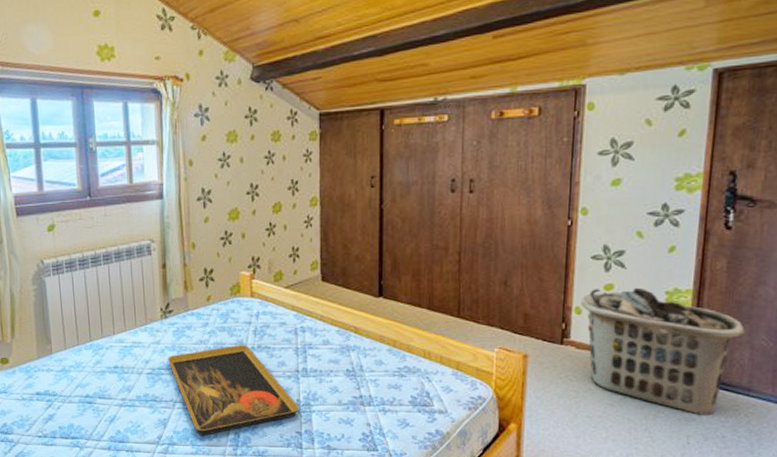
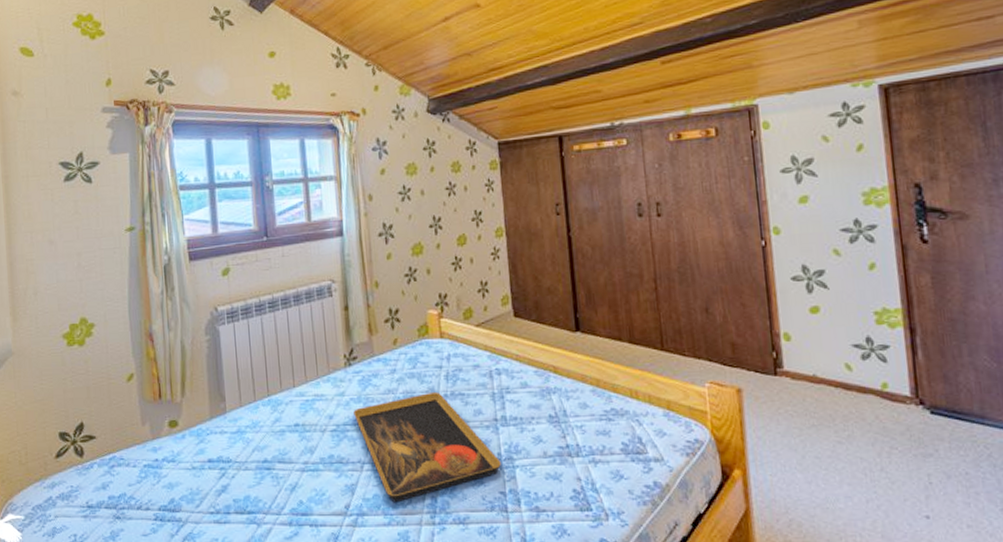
clothes hamper: present [581,287,745,415] -> none [788,308,965,450]

